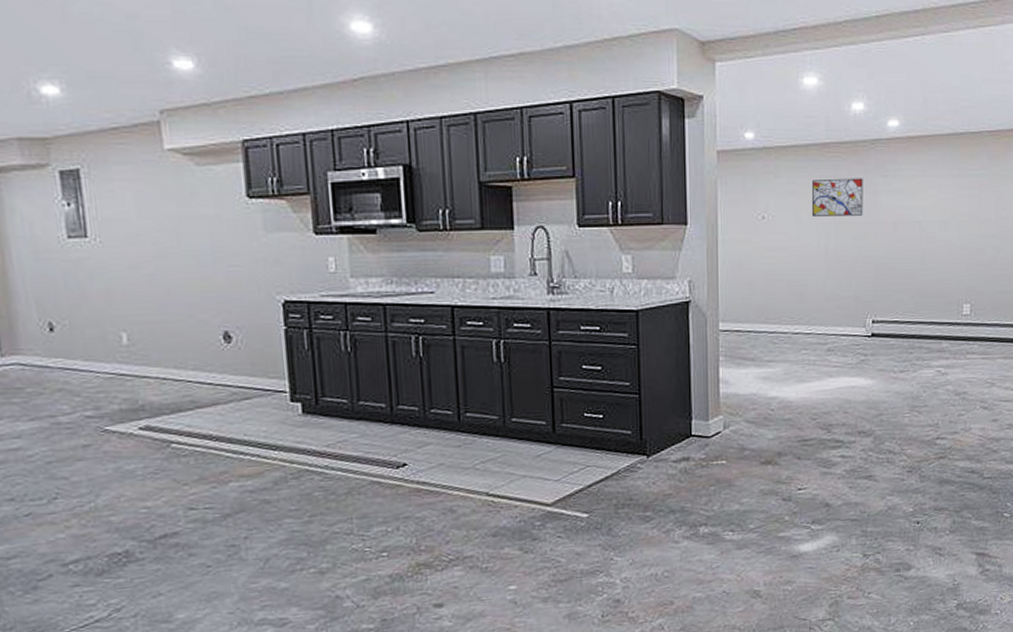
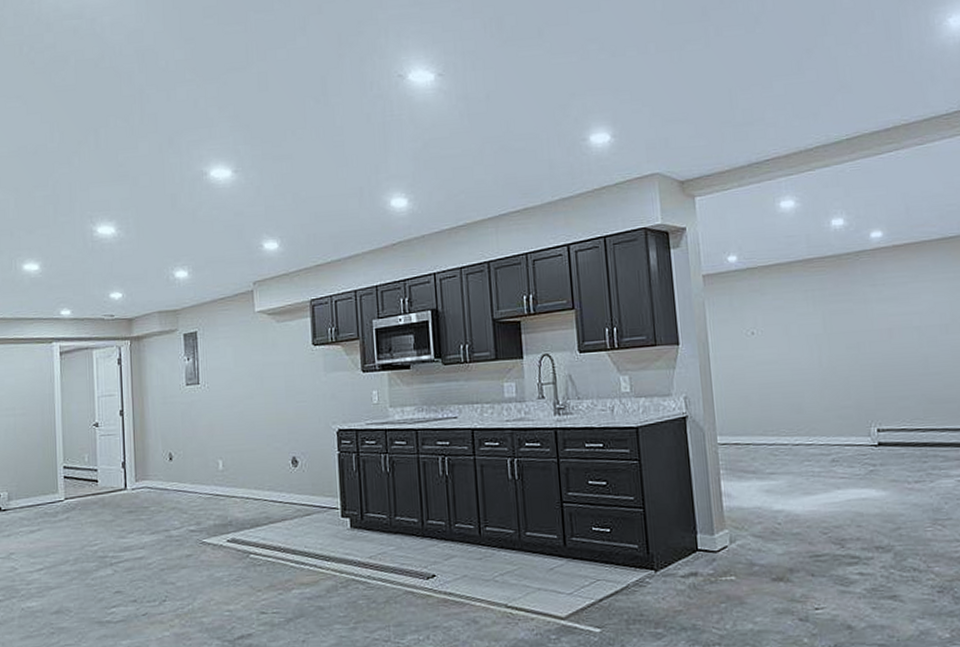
wall art: present [812,178,863,216] -> none [799,289,855,329]

